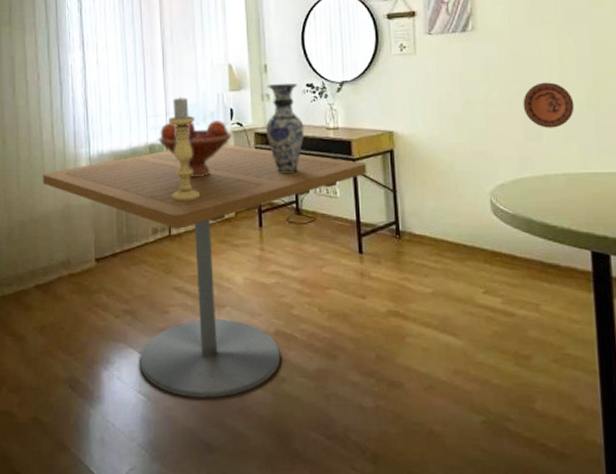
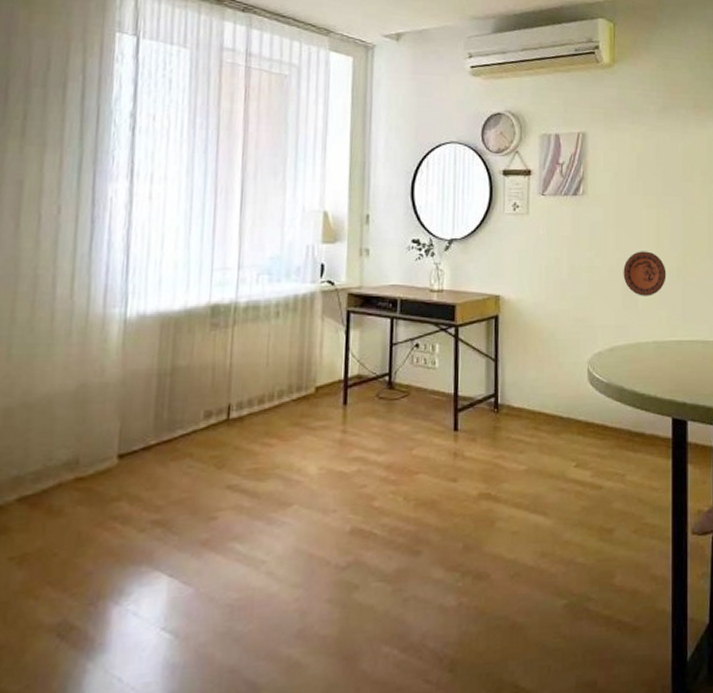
dining table: present [42,144,367,399] -> none [48,305,470,626]
fruit bowl: present [158,121,232,177] -> none [224,277,320,346]
candle holder: present [168,96,201,201] -> none [236,246,276,375]
vase: present [266,83,305,174] -> none [361,237,406,342]

